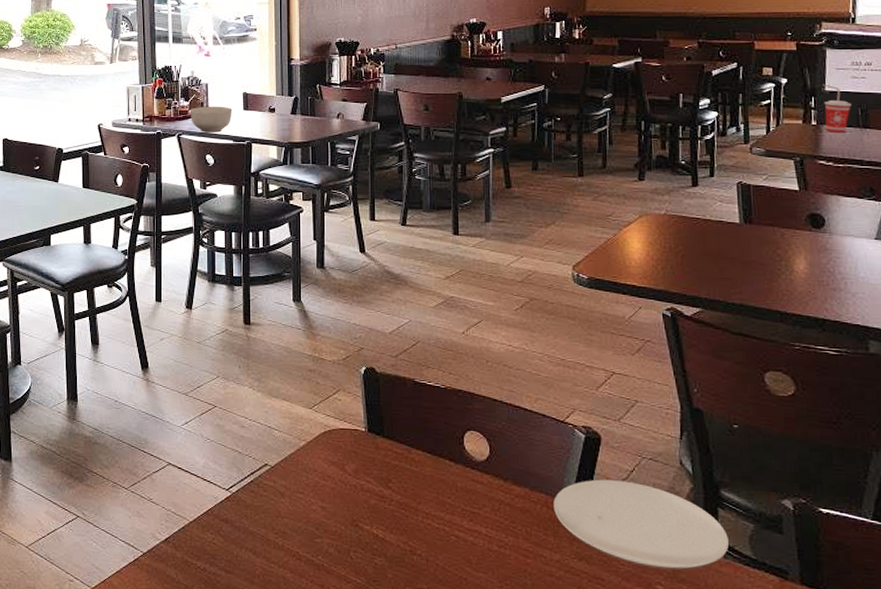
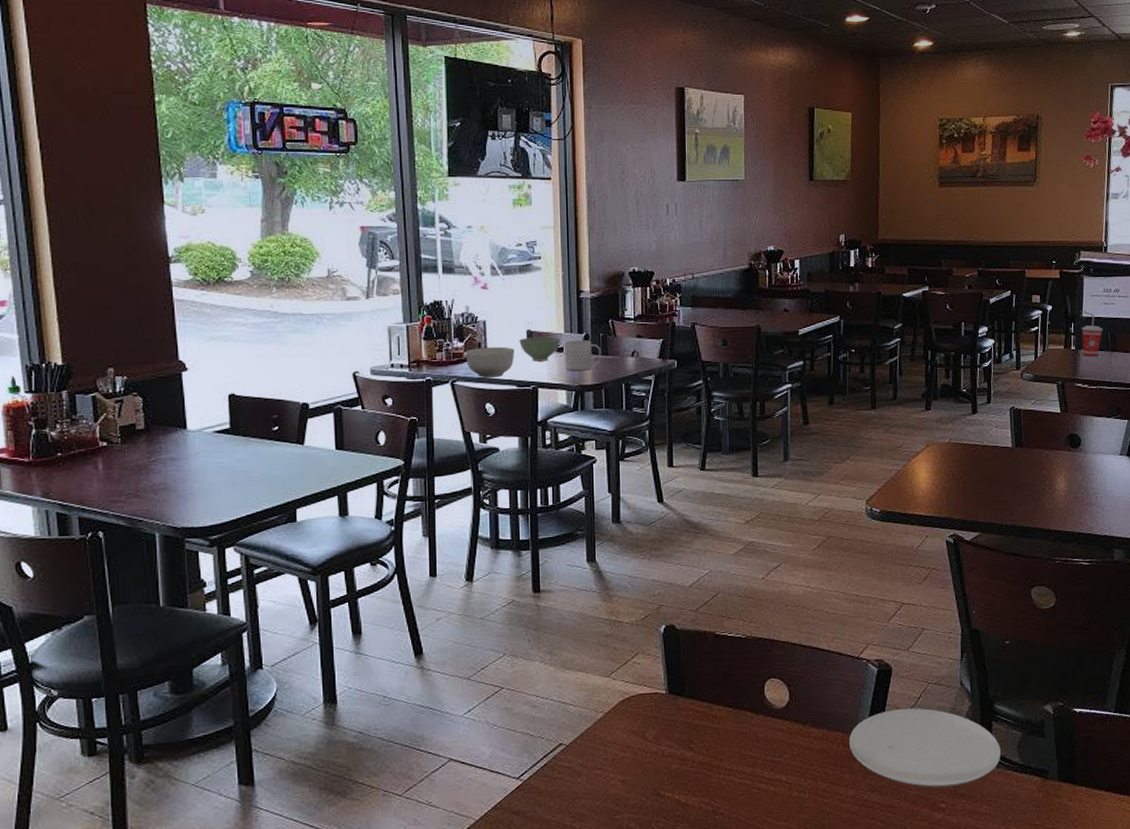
bowl: none [236,98,273,120] -> present [519,336,561,362]
mug: none [276,101,309,130] -> present [565,339,601,371]

